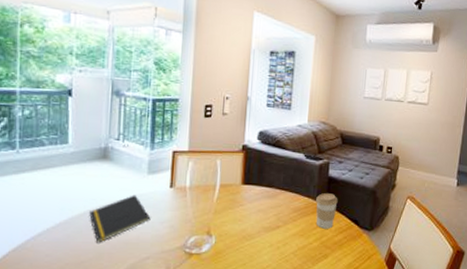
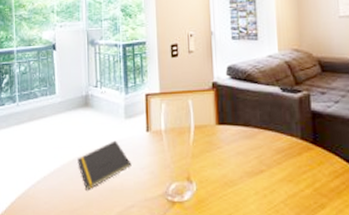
coffee cup: present [316,193,338,229] -> none [301,130,327,173]

